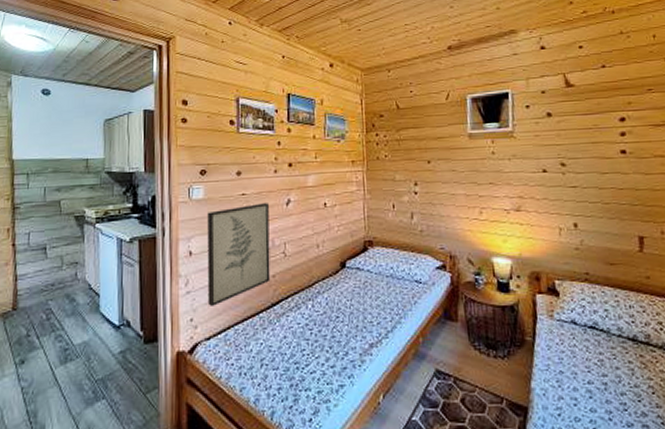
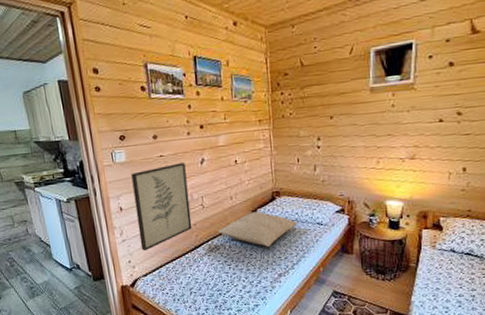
pillow: none [299,263,394,308] -> present [217,211,298,247]

